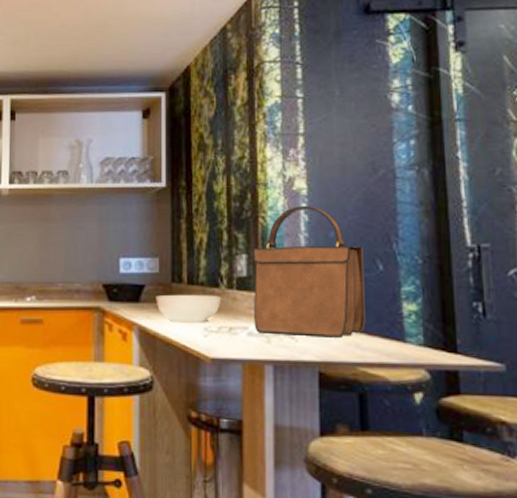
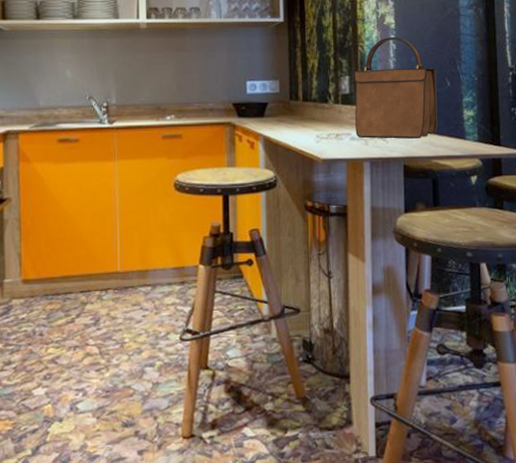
bowl: present [156,294,222,323] -> none [277,109,330,132]

